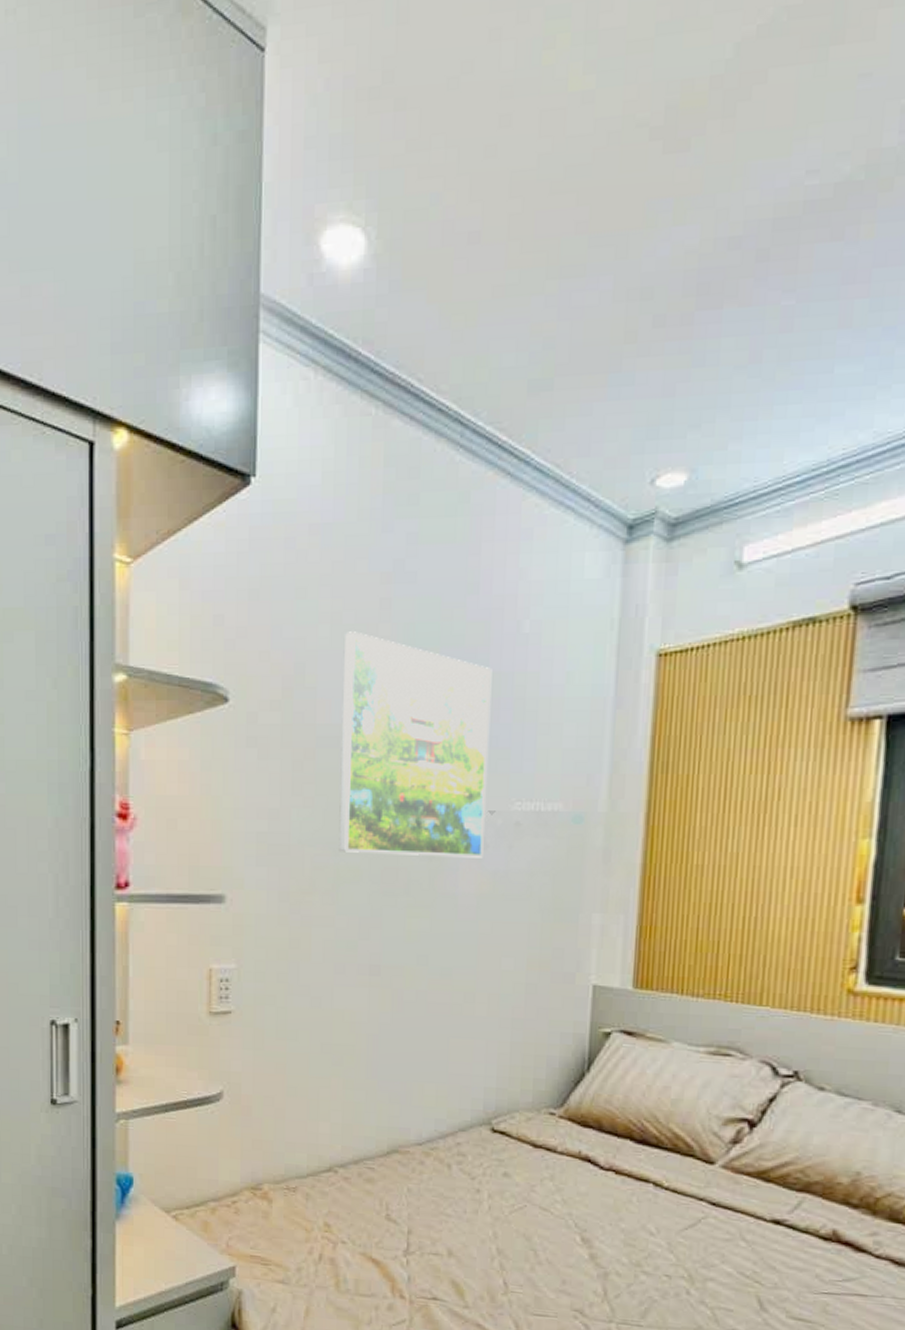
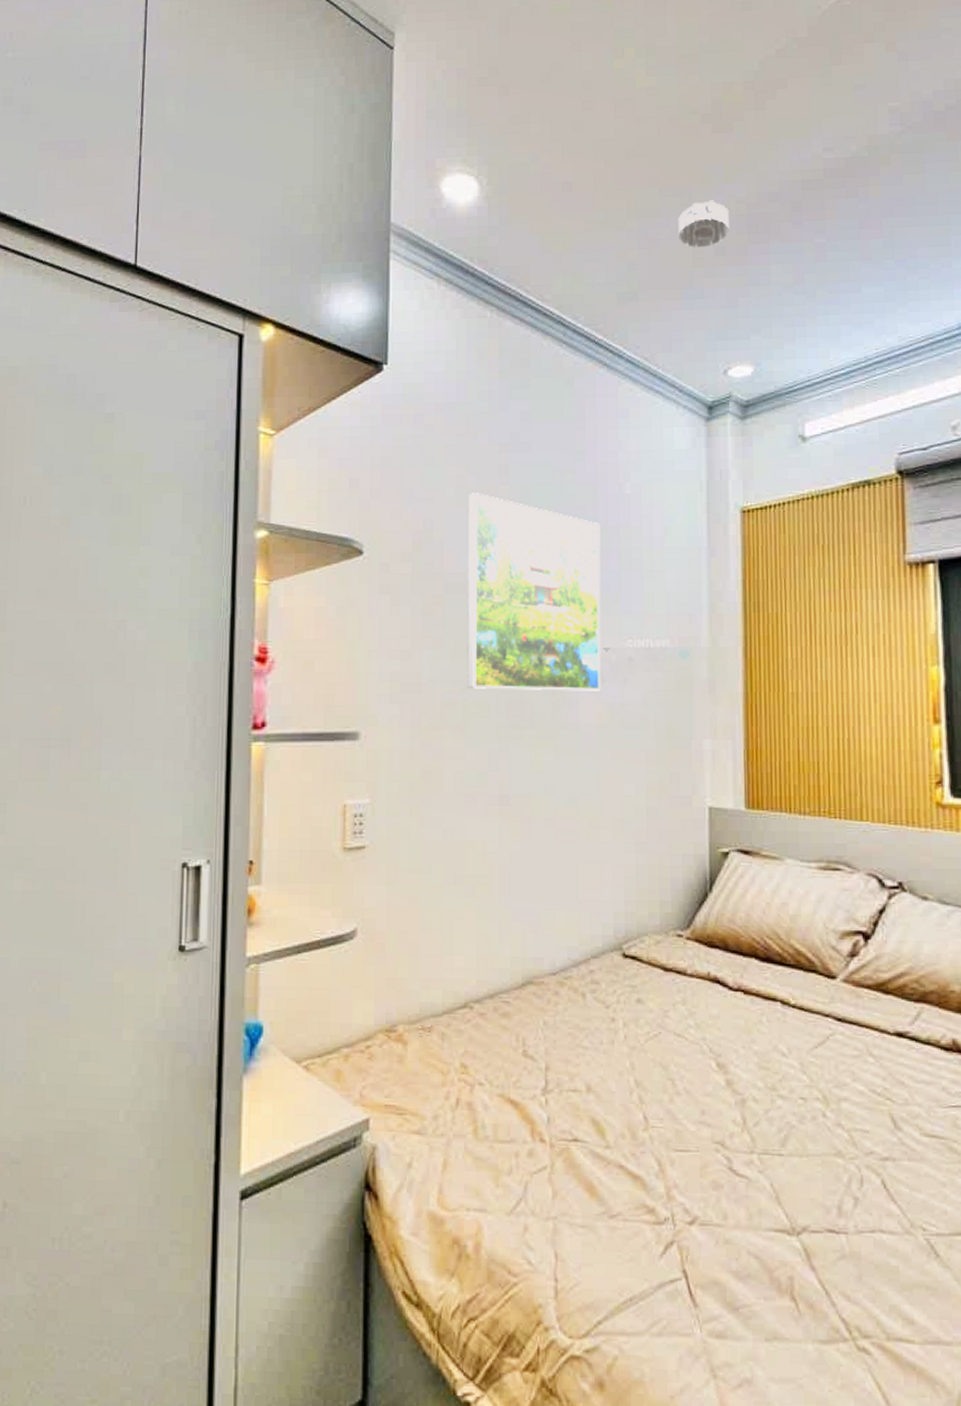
smoke detector: none [608,250,675,318] -> present [678,200,729,248]

